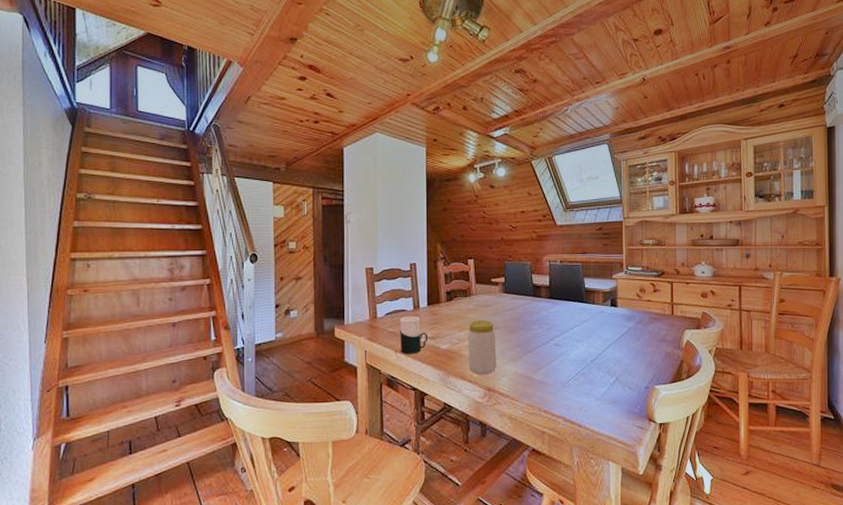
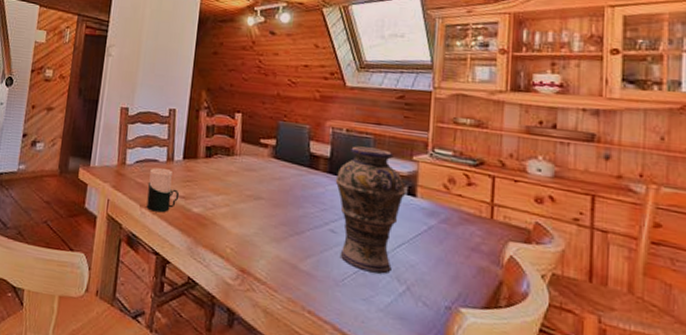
jar: present [467,320,496,375] -> none [222,185,258,252]
vase: none [555,273,610,372] -> present [335,146,406,274]

